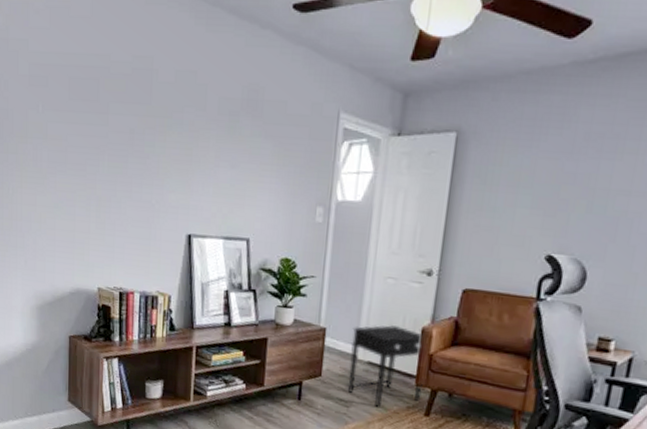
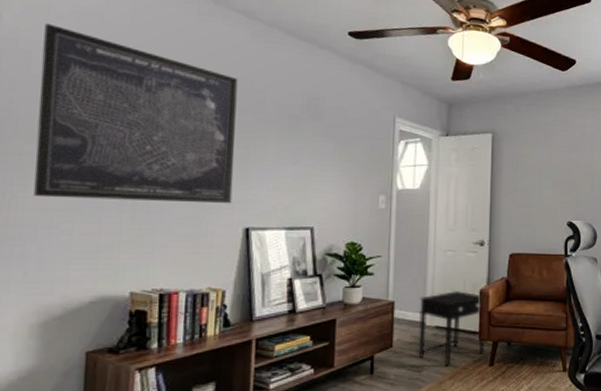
wall art: none [26,20,182,209] -> present [33,23,238,204]

